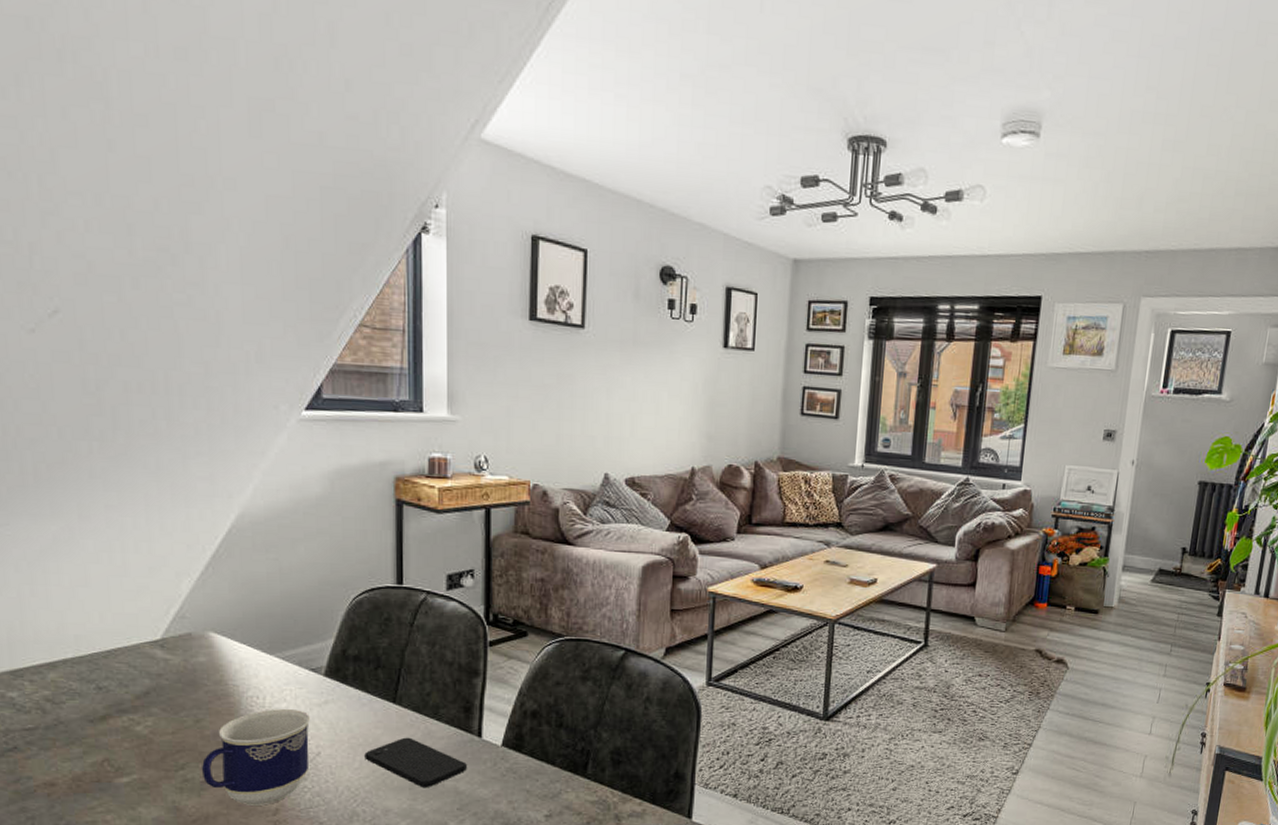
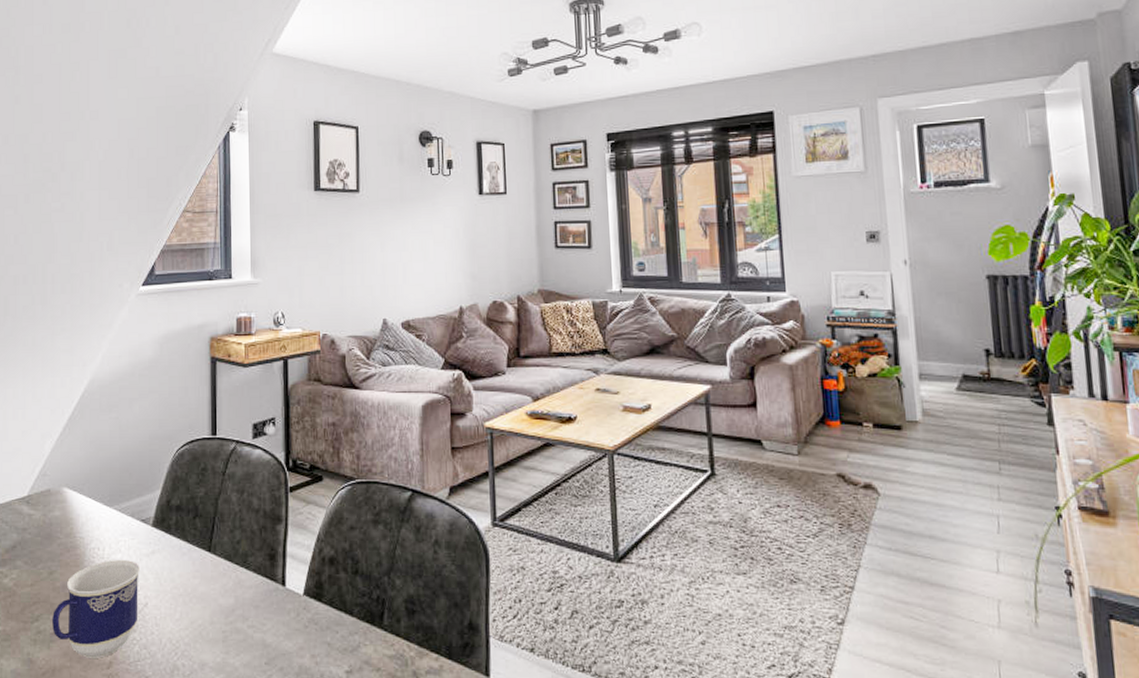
smartphone: present [364,737,467,788] -> none [184,587,273,641]

